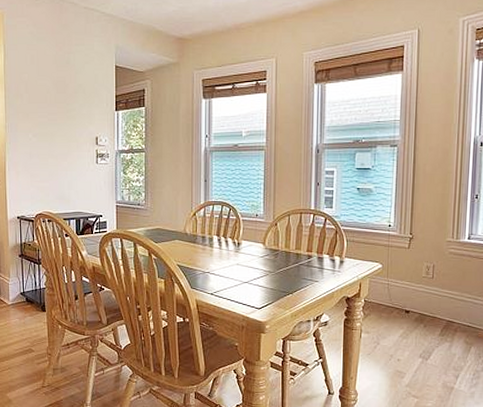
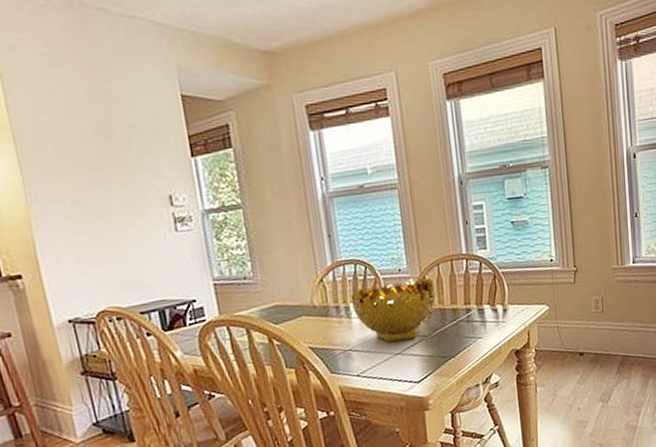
decorative bowl: none [215,223,284,272] -> present [350,277,436,342]

